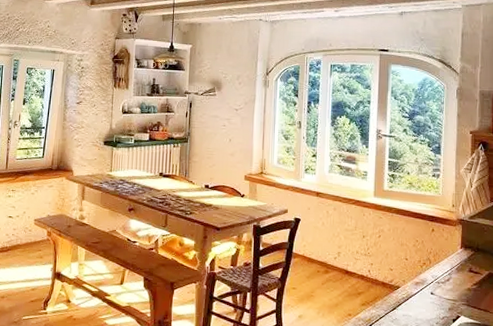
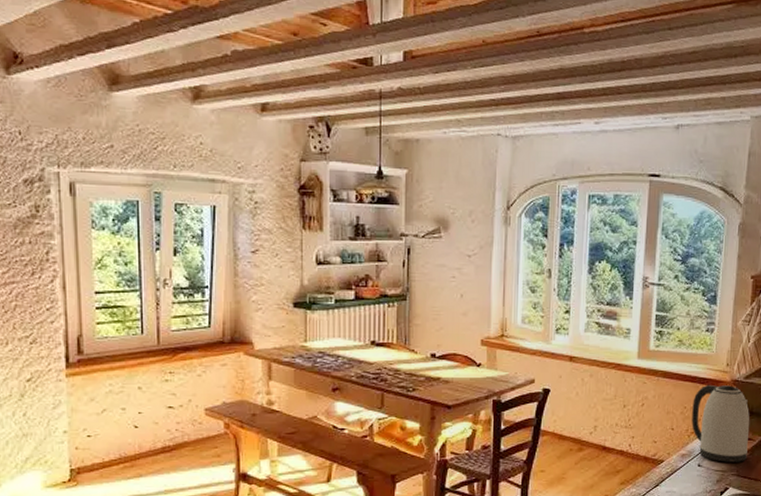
kettle: none [423,221,477,293] -> present [691,384,750,463]

